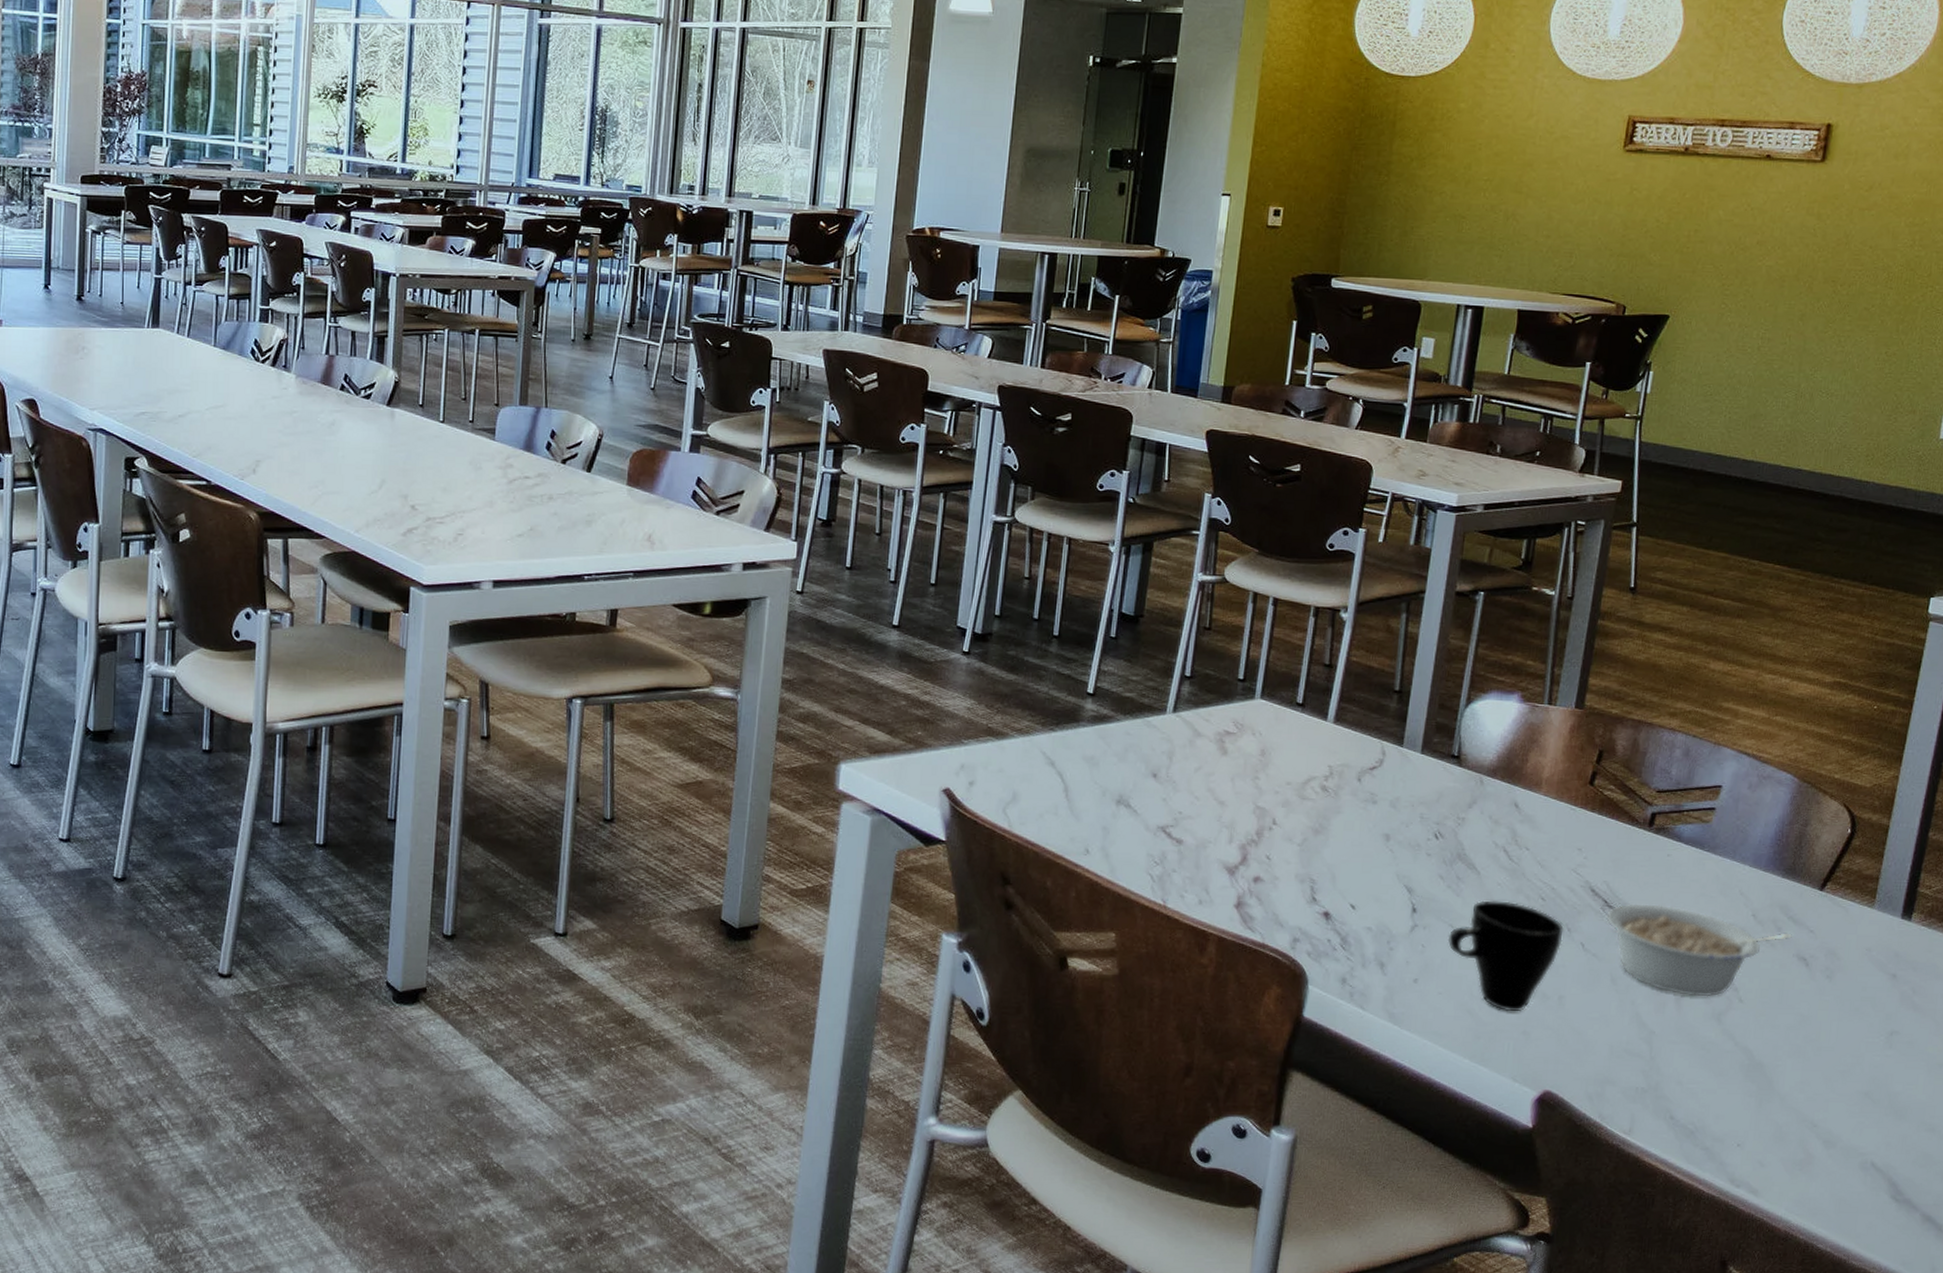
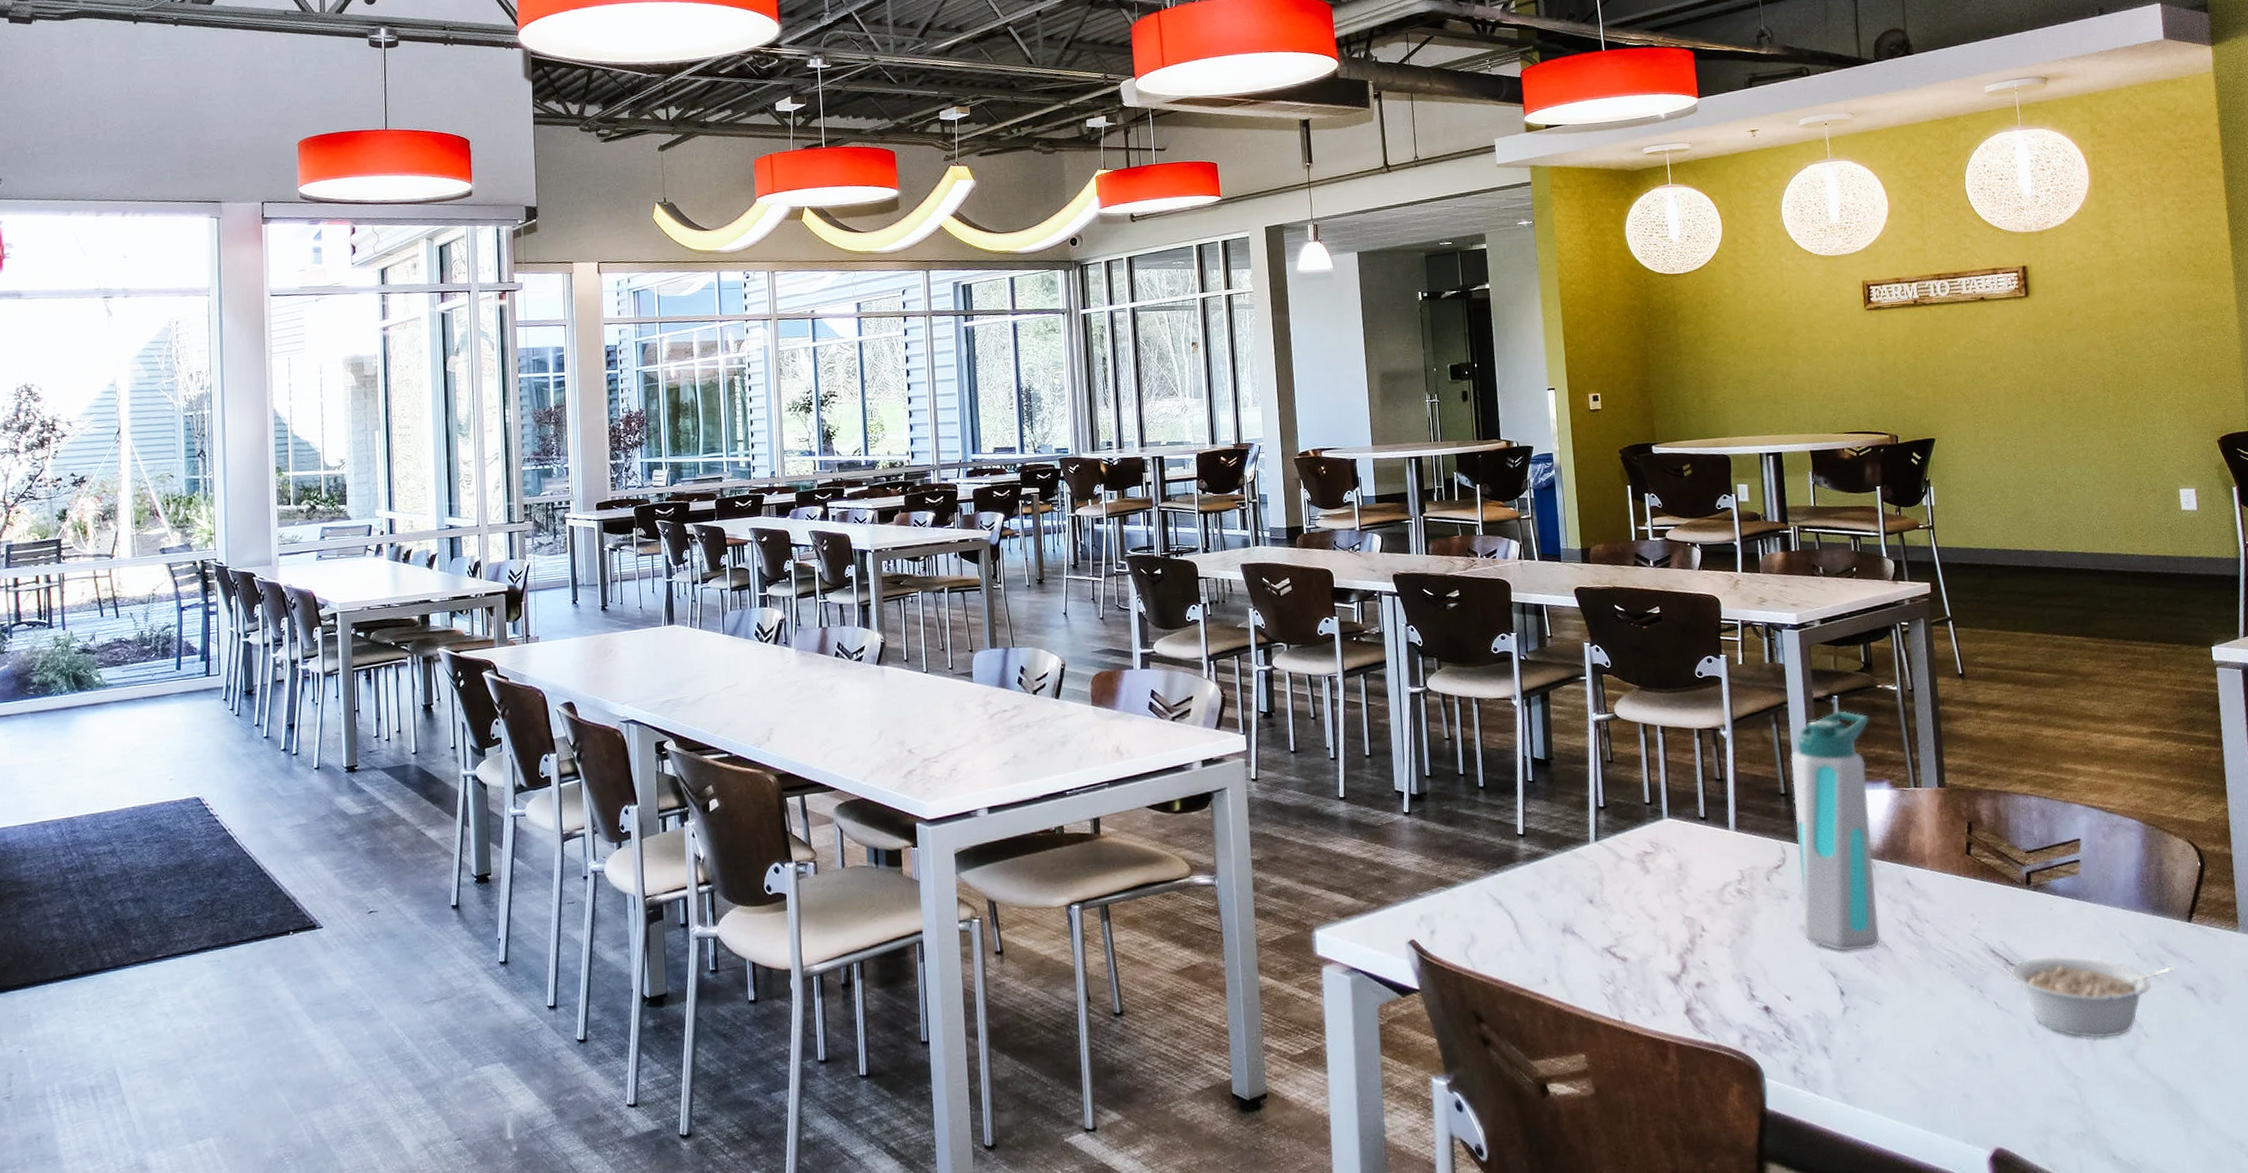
water bottle: none [1385,608,1515,868] -> present [1790,710,1880,952]
cup: present [1447,900,1564,1012] -> none [1877,972,1979,1077]

